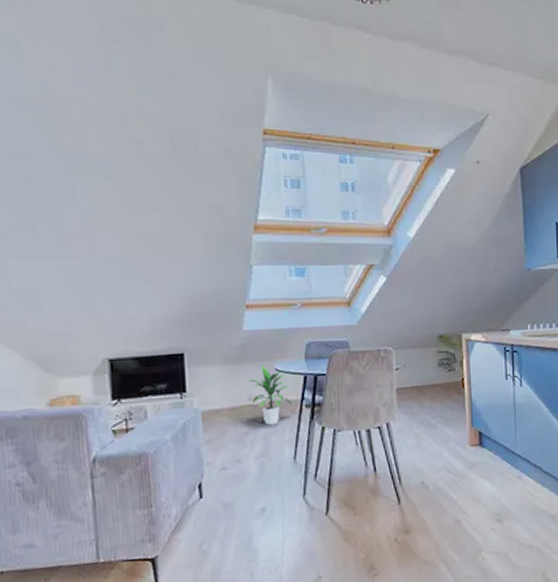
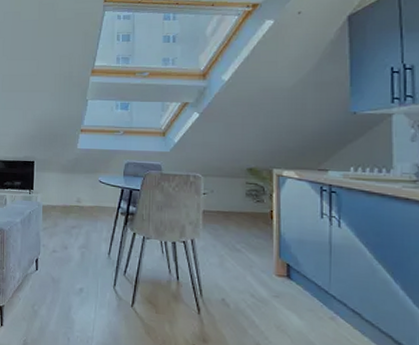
indoor plant: present [247,366,292,426] -> none [77,177,110,225]

